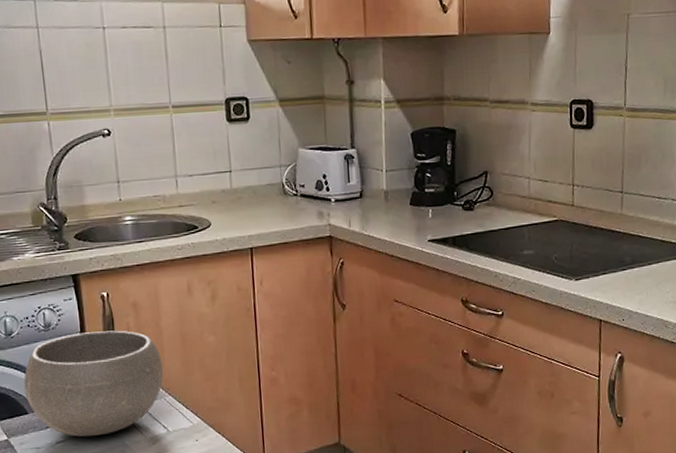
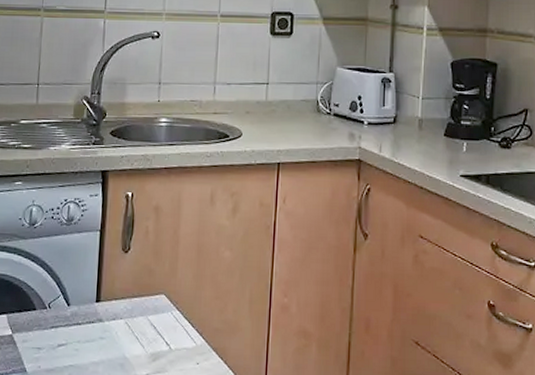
bowl: present [23,330,164,437] -> none [36,231,176,344]

